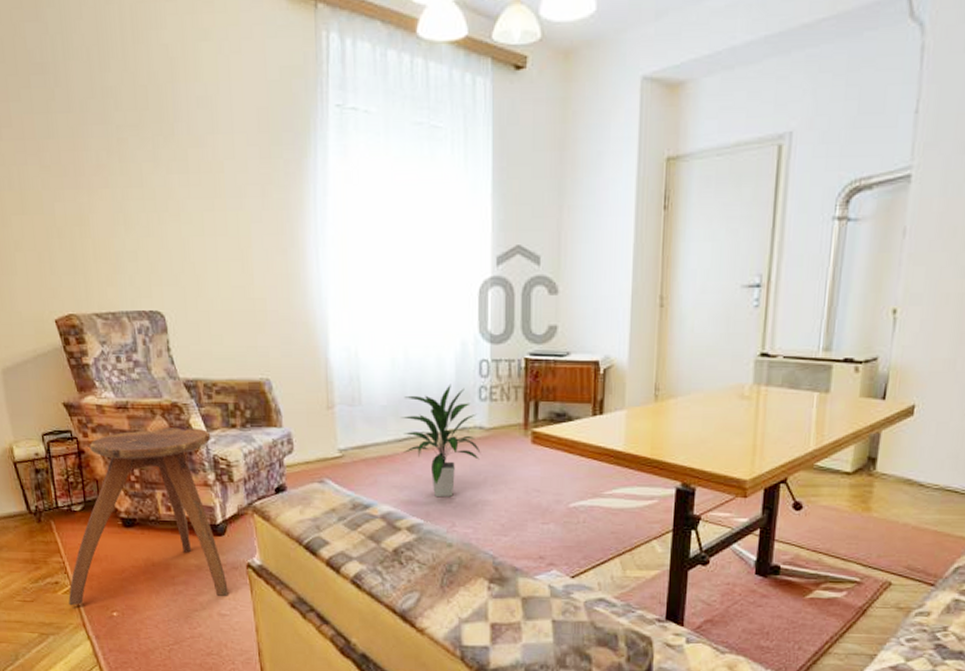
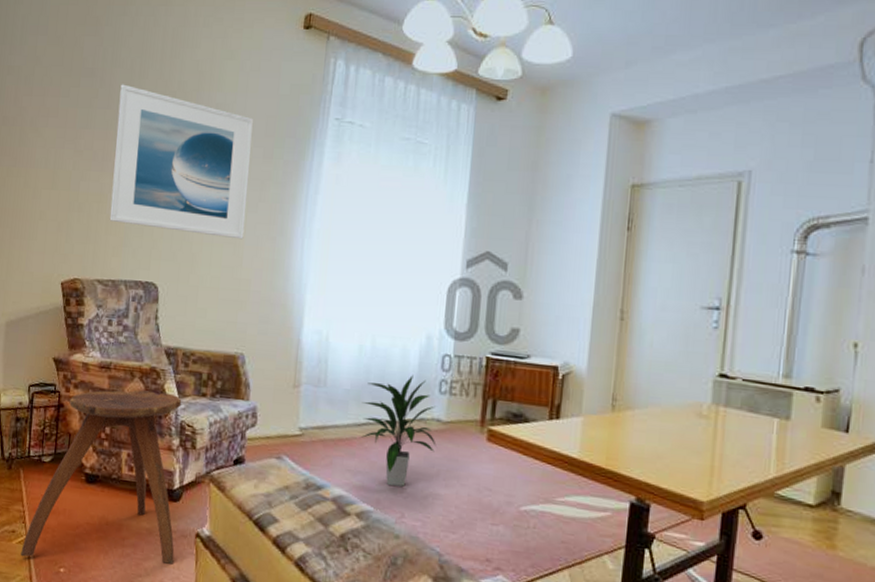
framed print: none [80,80,251,255] -> present [109,84,253,240]

